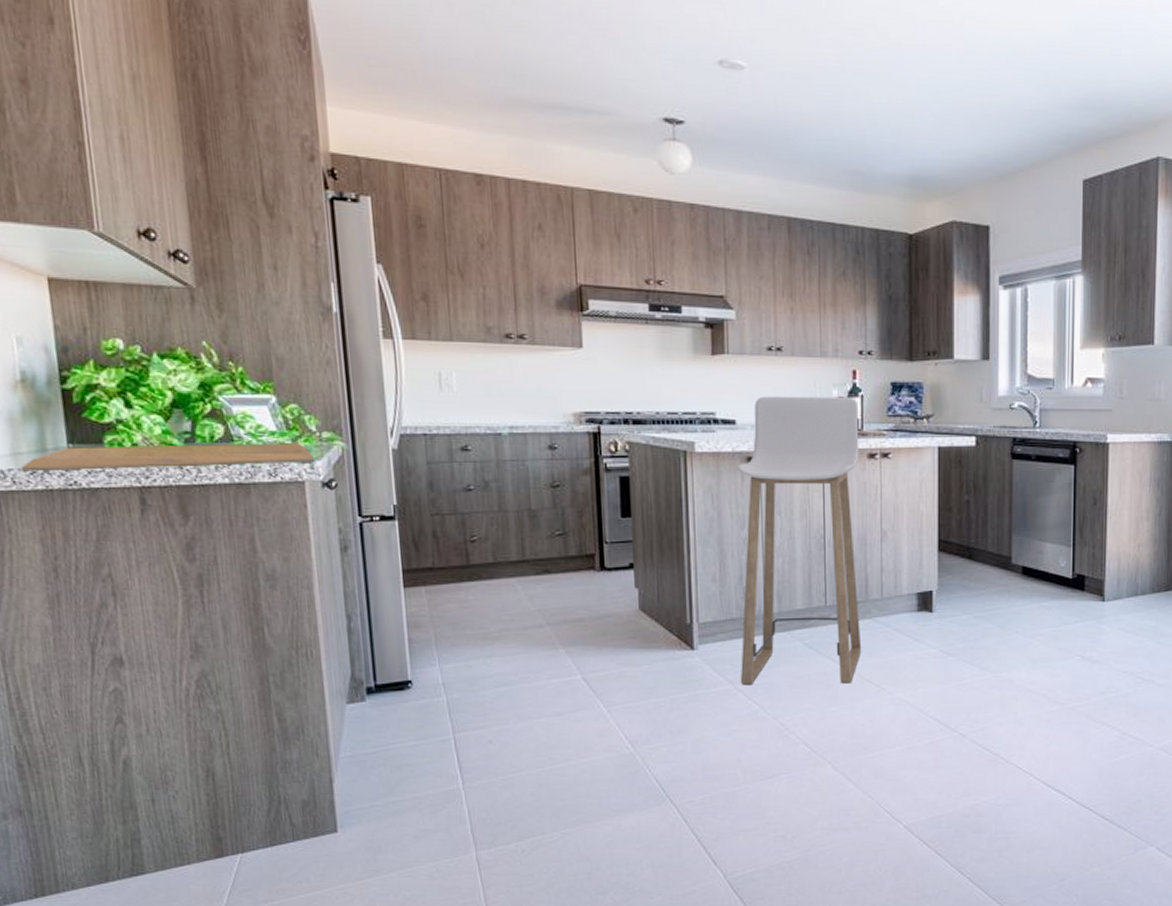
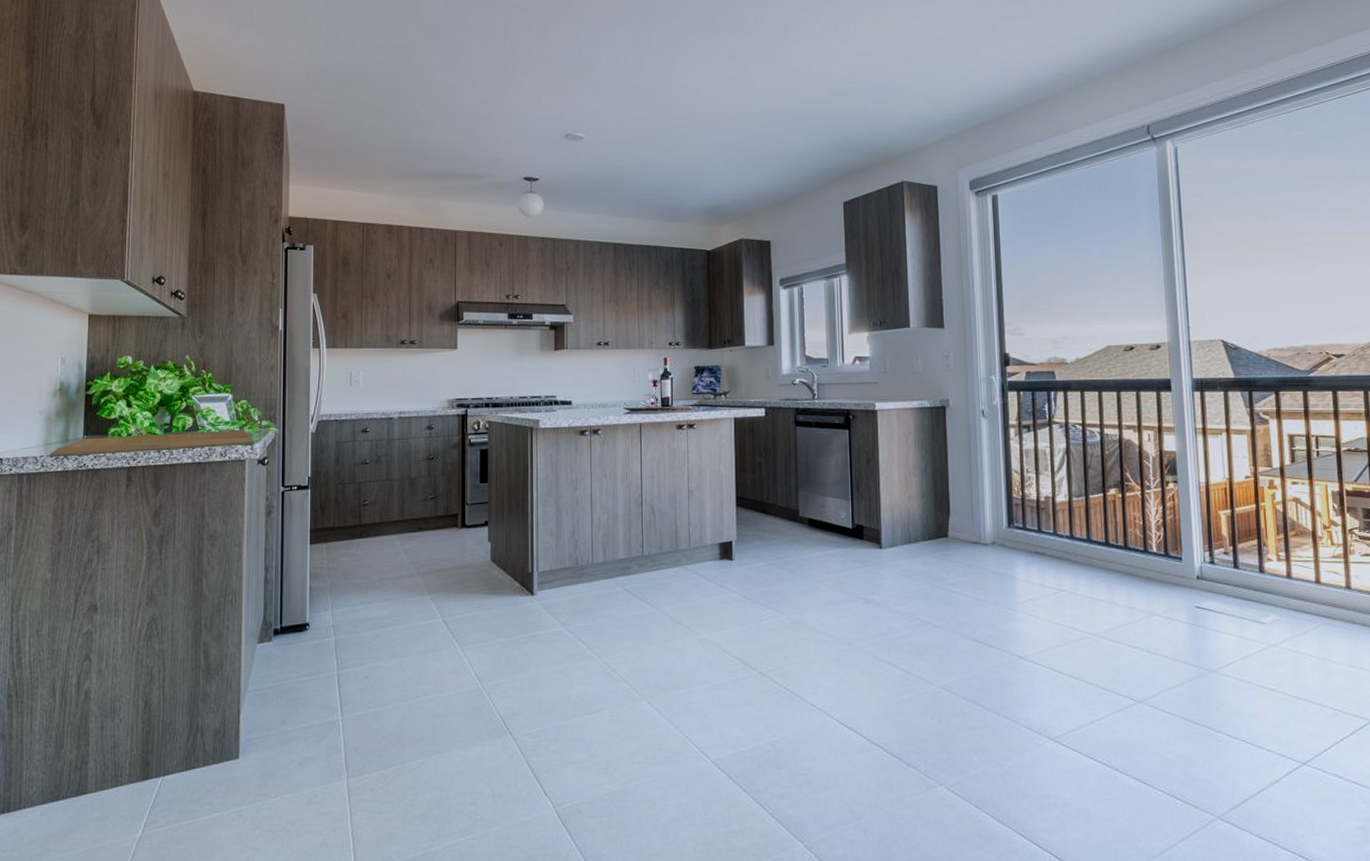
bar stool: present [737,396,862,686] -> none [572,379,673,627]

